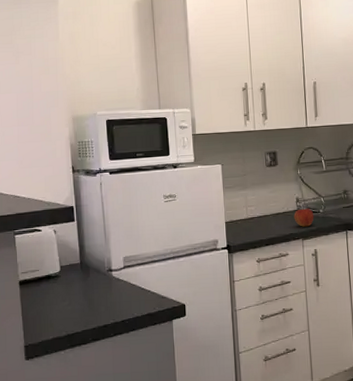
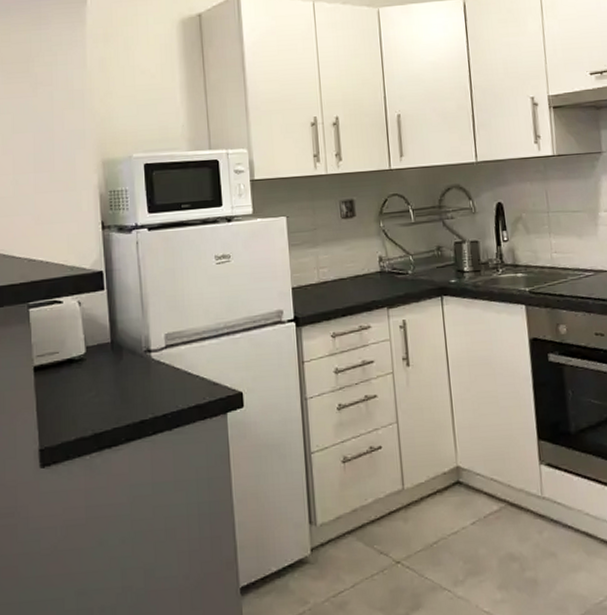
apple: present [294,207,314,227] -> none [376,268,402,292]

